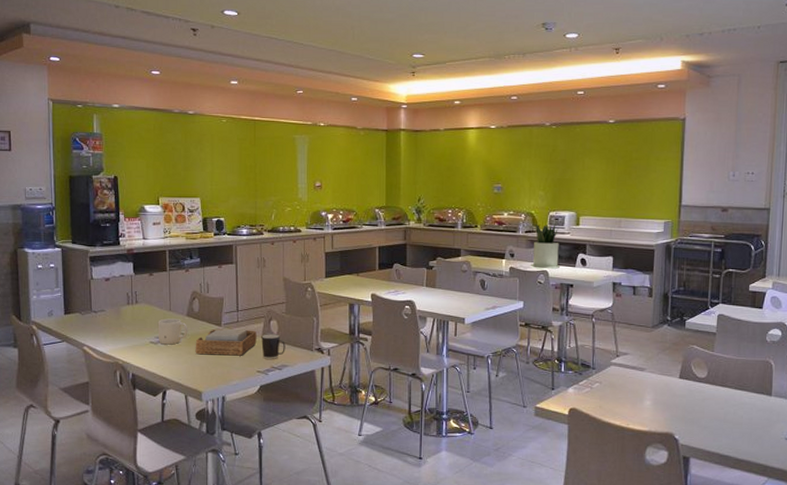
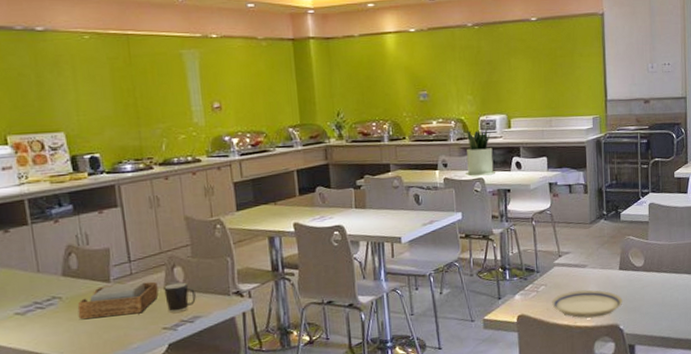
mug: present [157,318,188,345] -> none [22,280,67,315]
plate: none [605,392,681,423] -> present [552,290,623,318]

